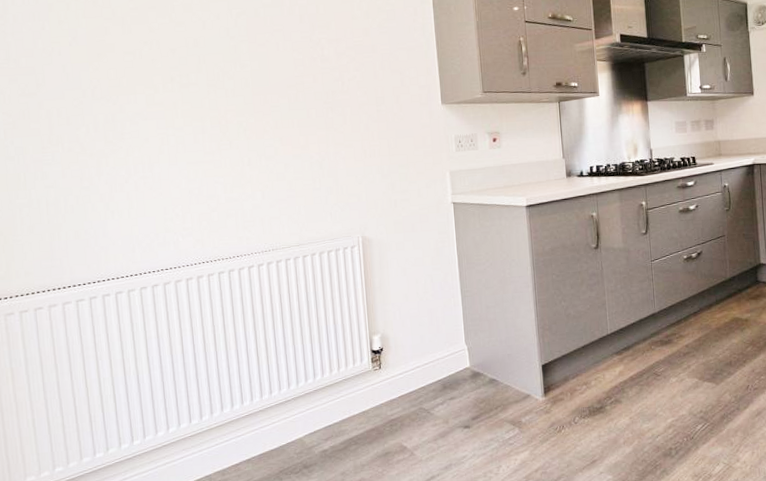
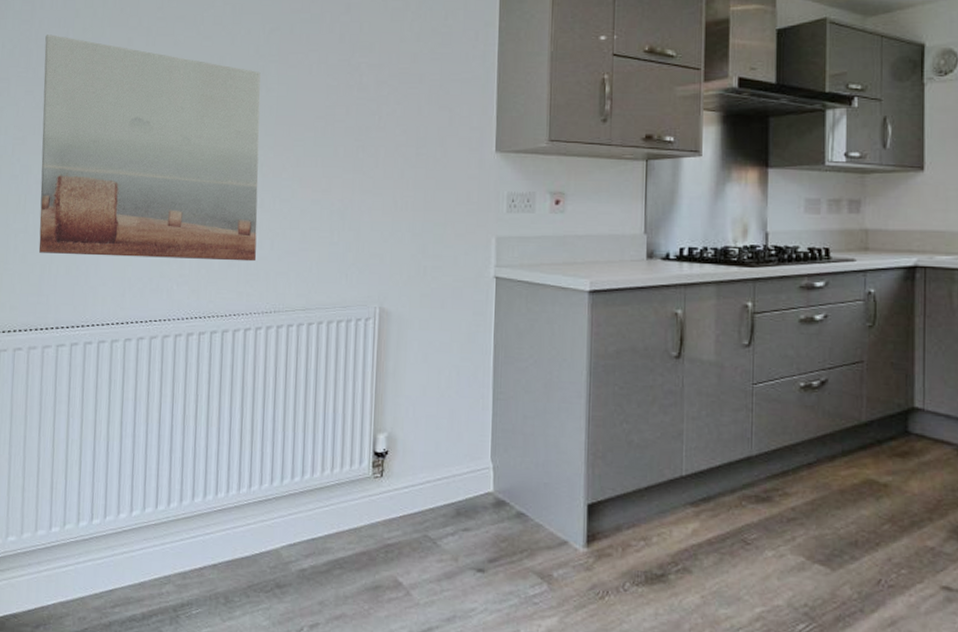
wall art: none [21,28,251,223] -> present [38,34,261,262]

